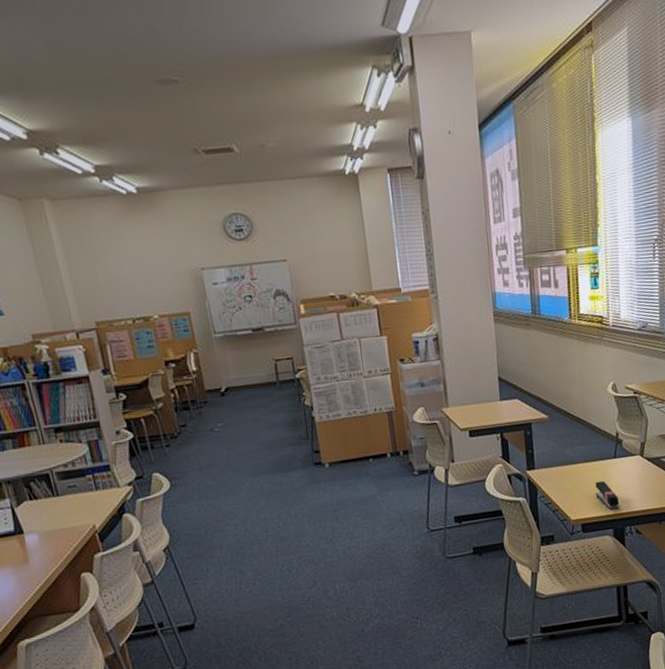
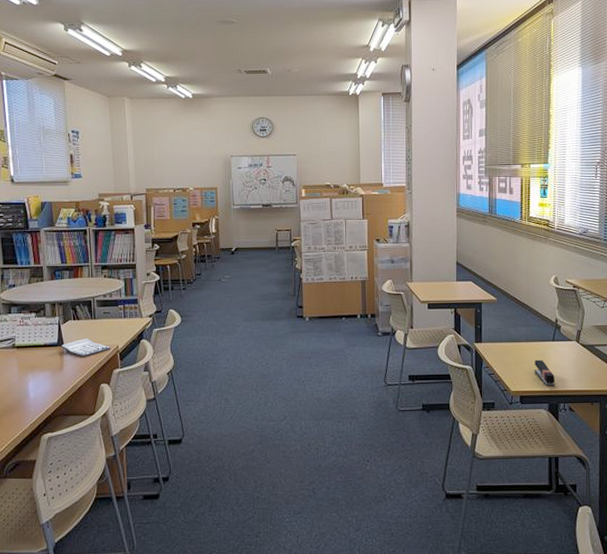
calculator: none [19,520,86,544] -> present [61,338,111,357]

